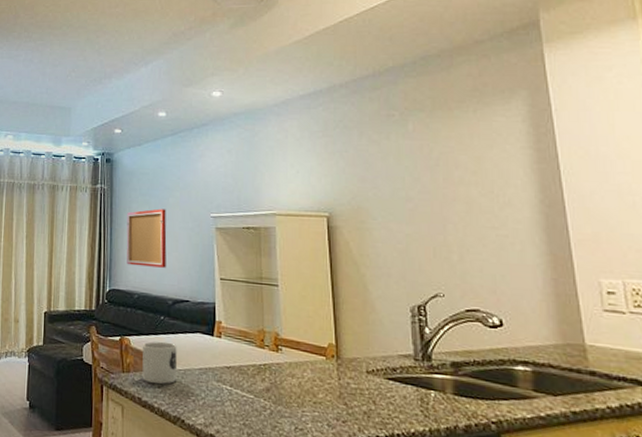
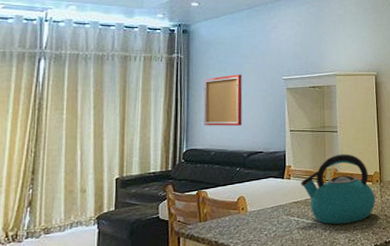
mug: present [142,341,178,384] -> none [219,189,252,226]
kettle: none [234,314,332,406] -> present [301,154,376,224]

